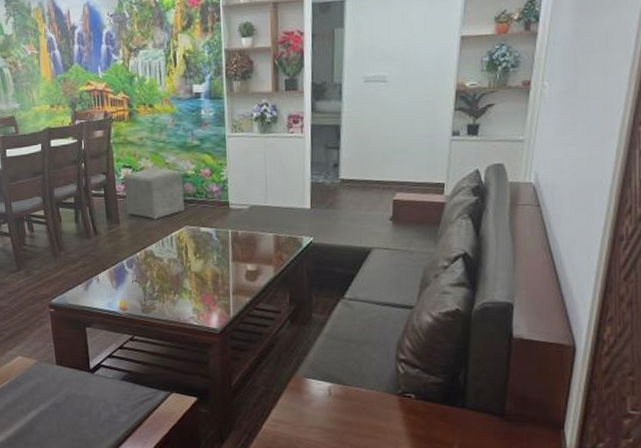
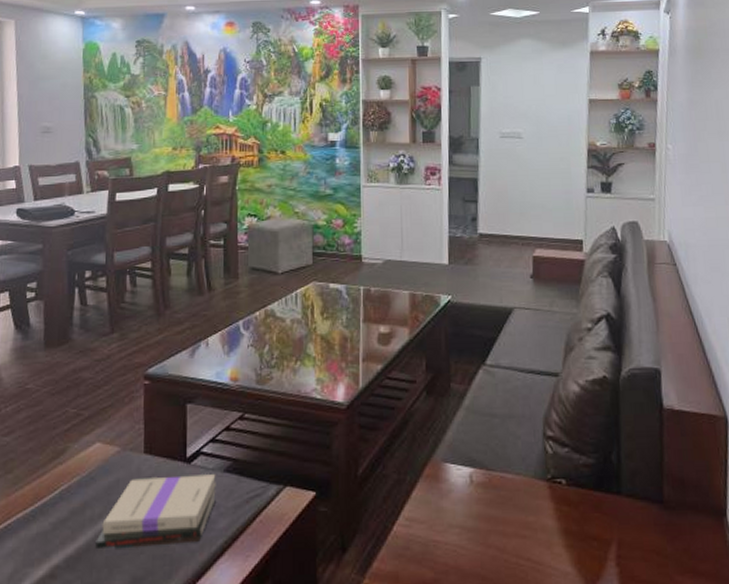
books: none [27,382,117,434] -> present [95,474,216,550]

